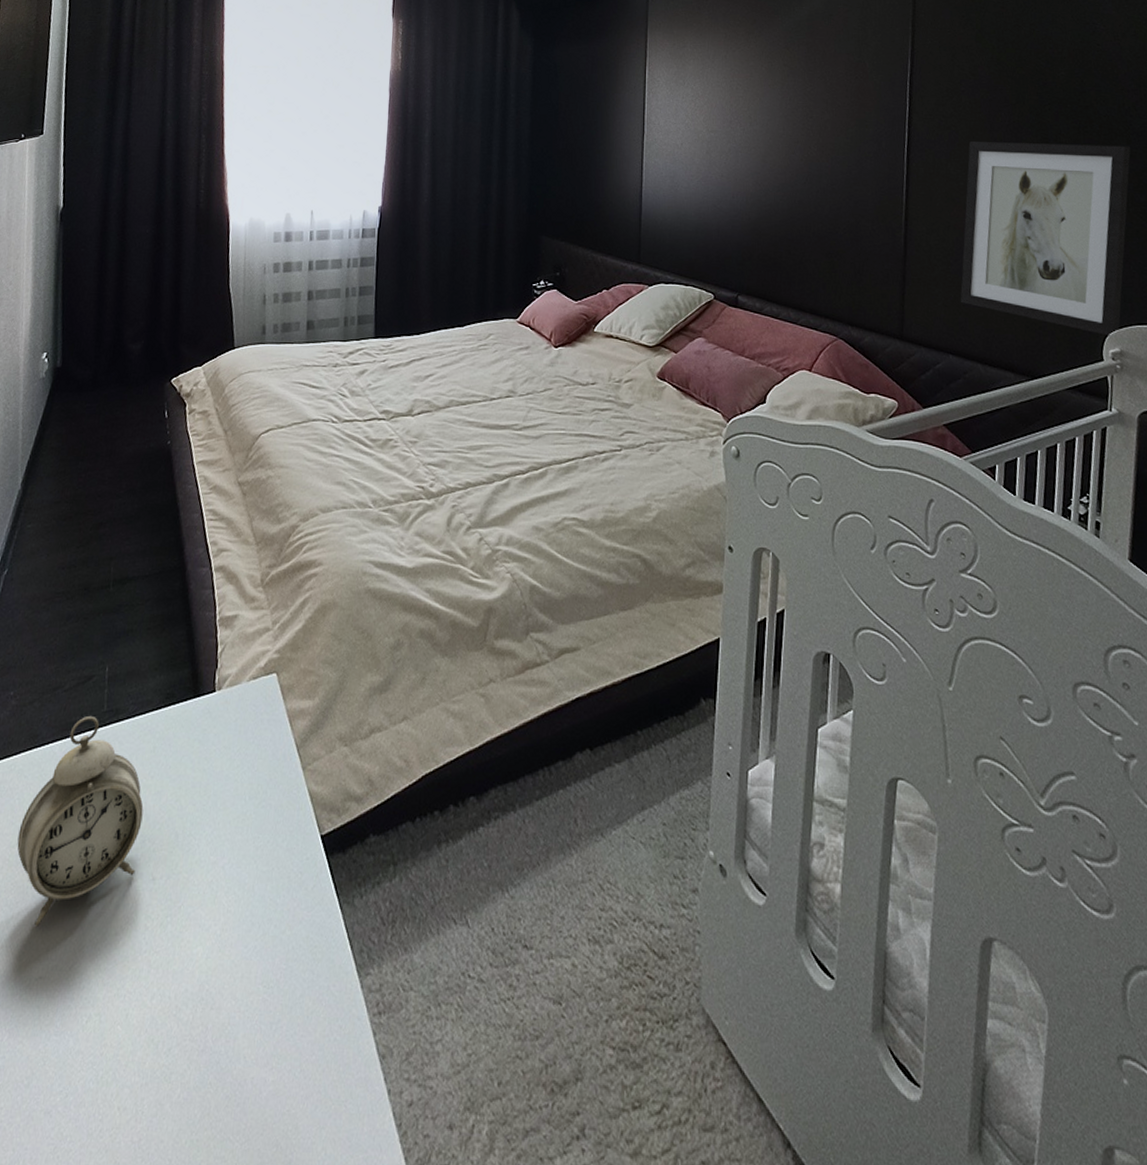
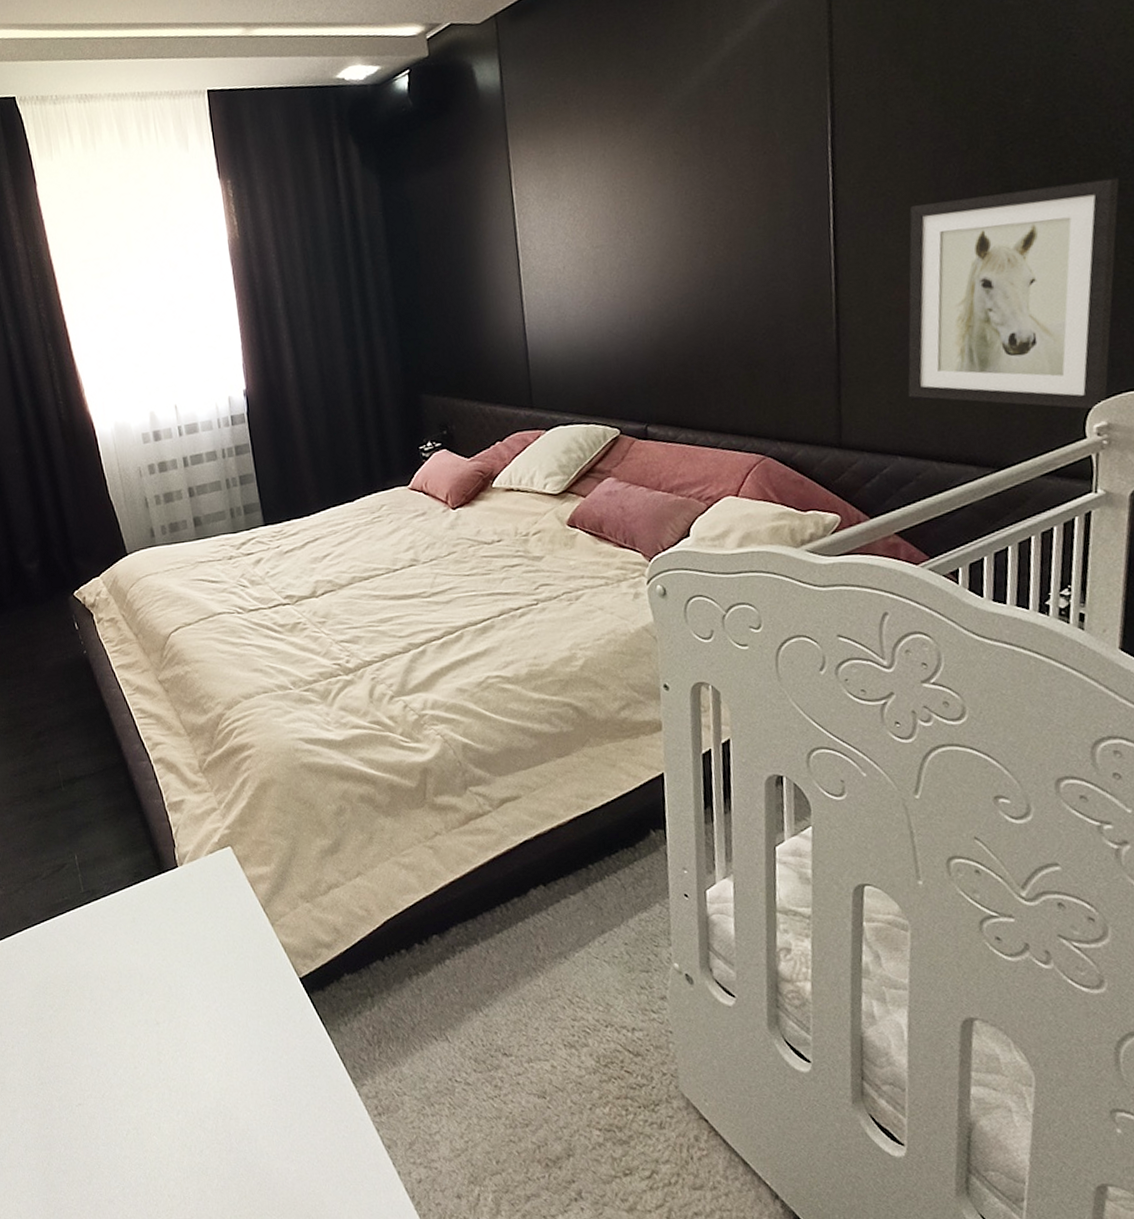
alarm clock: present [17,715,144,927] -> none [32,897,141,1066]

